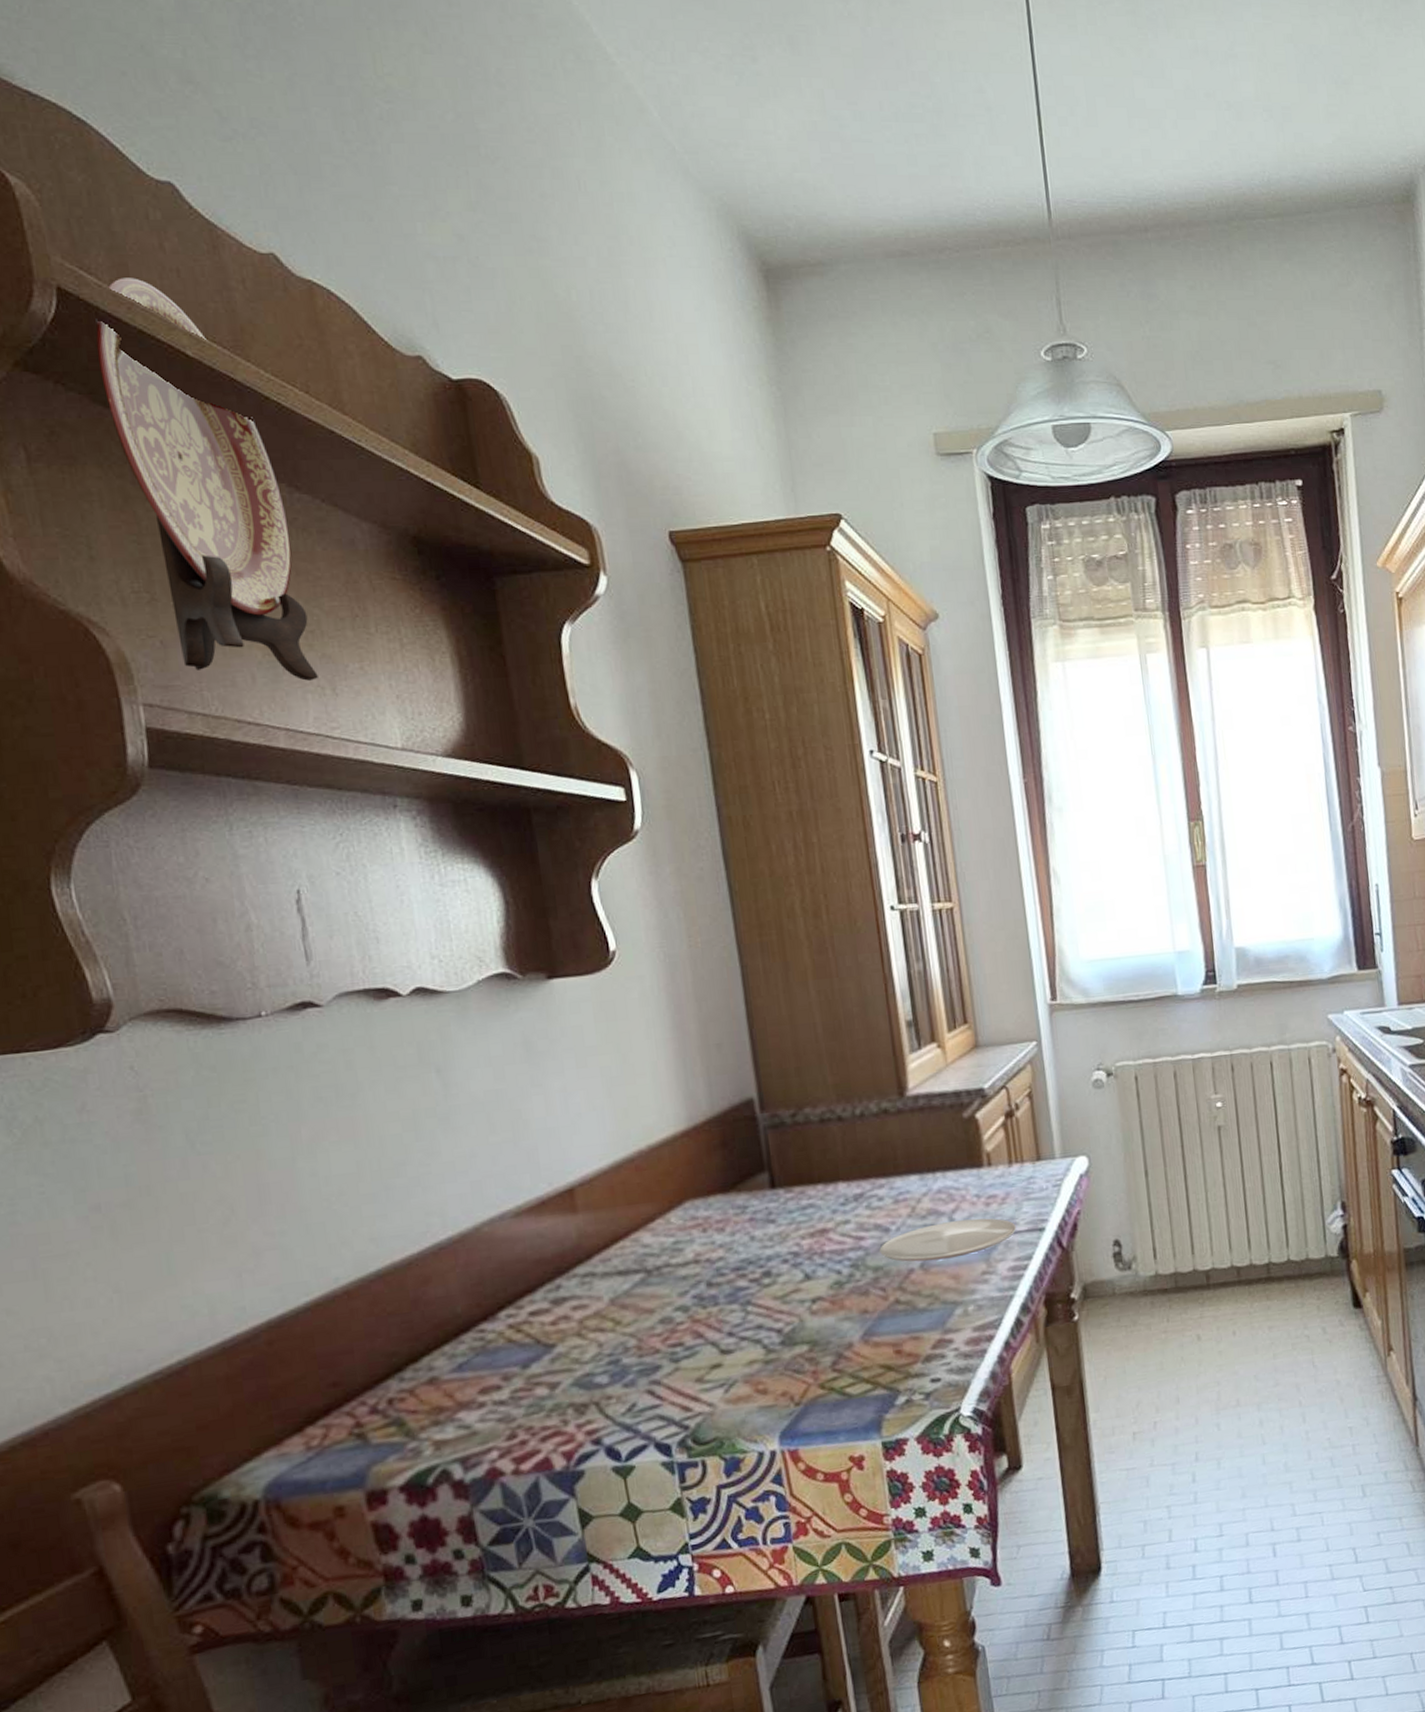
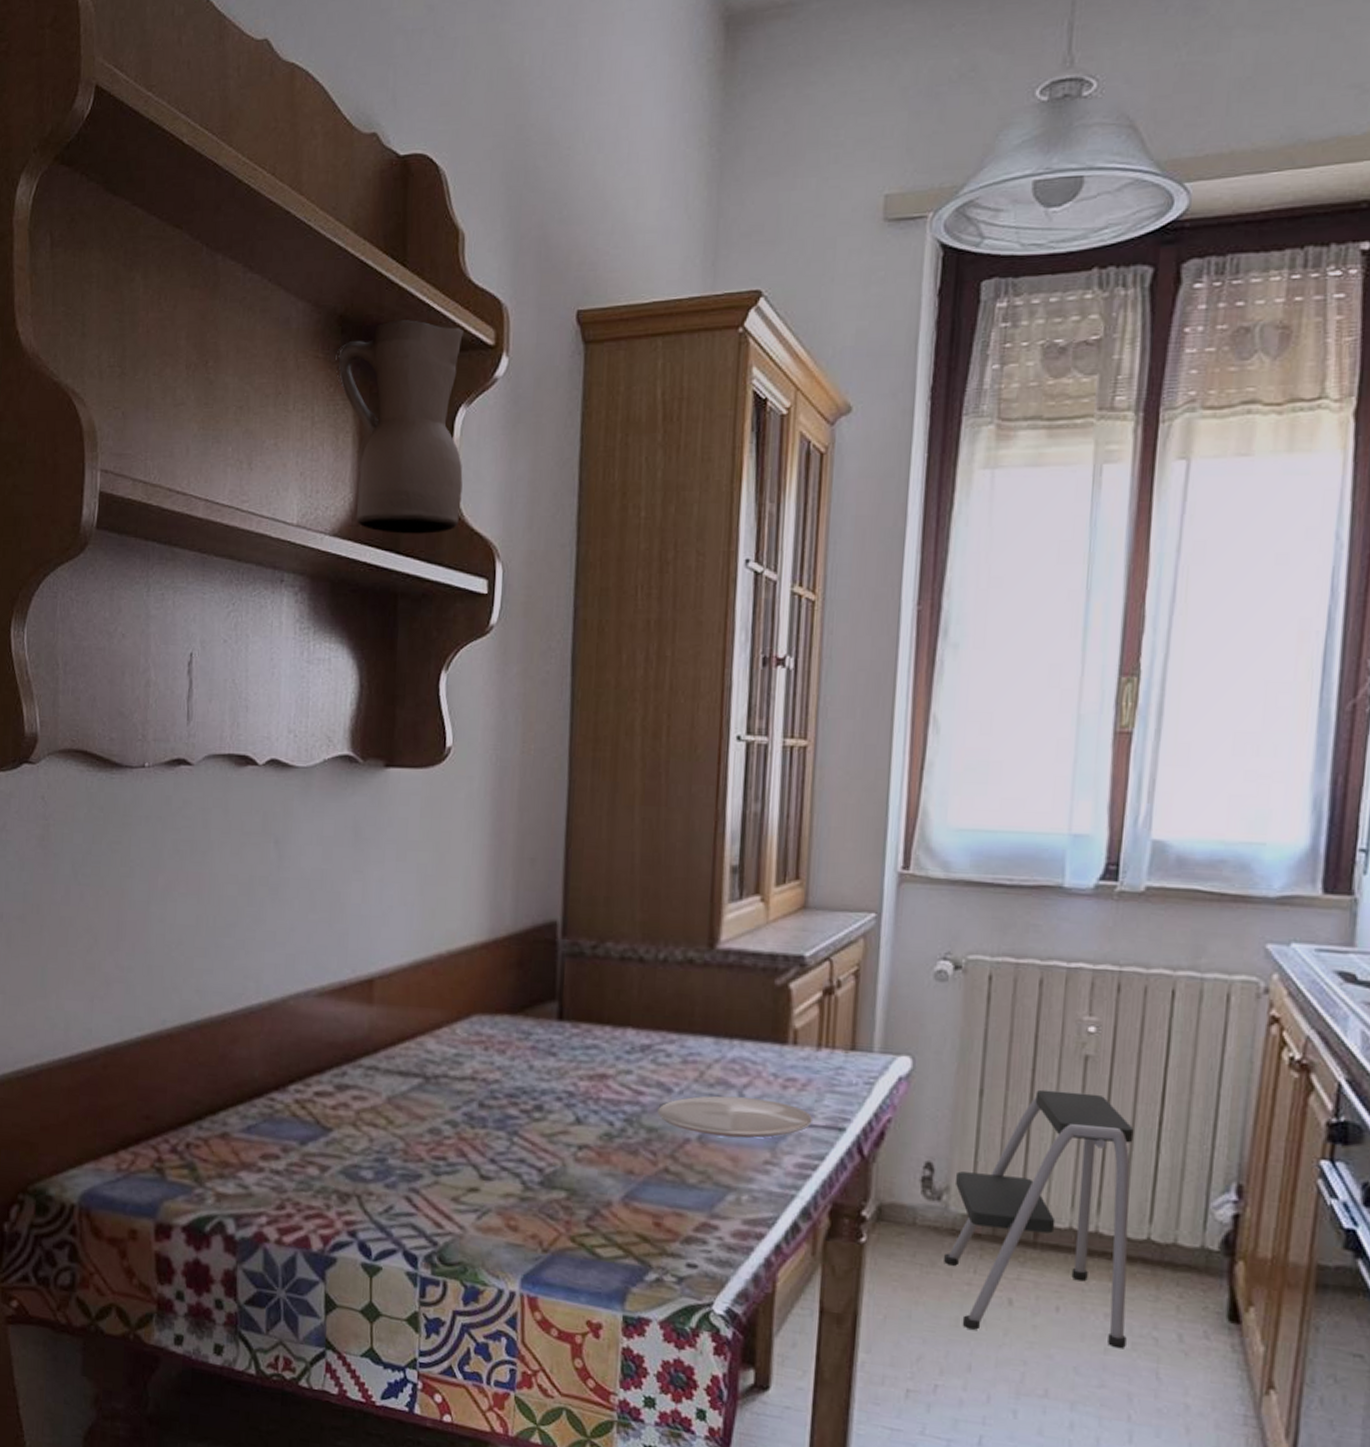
decorative plate: present [95,278,318,681] -> none [115,72,240,455]
ceramic pitcher: none [416,541,584,750] -> present [336,320,463,534]
step stool: none [1139,1155,1288,1369] -> present [944,1089,1134,1348]

